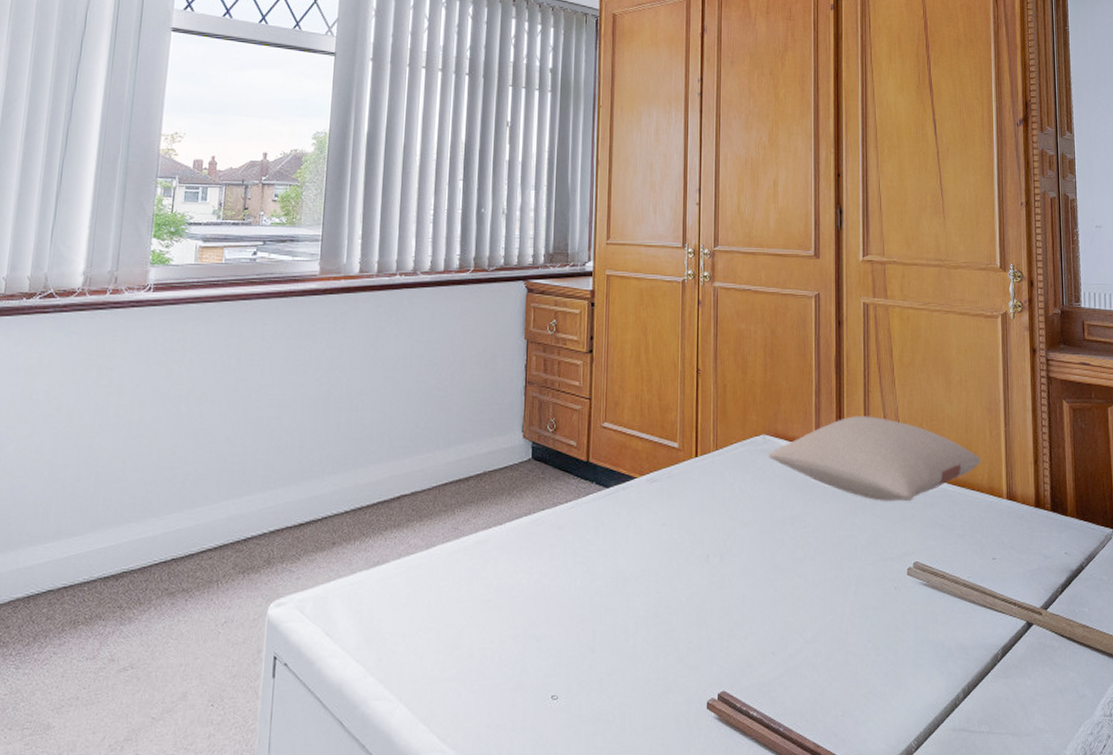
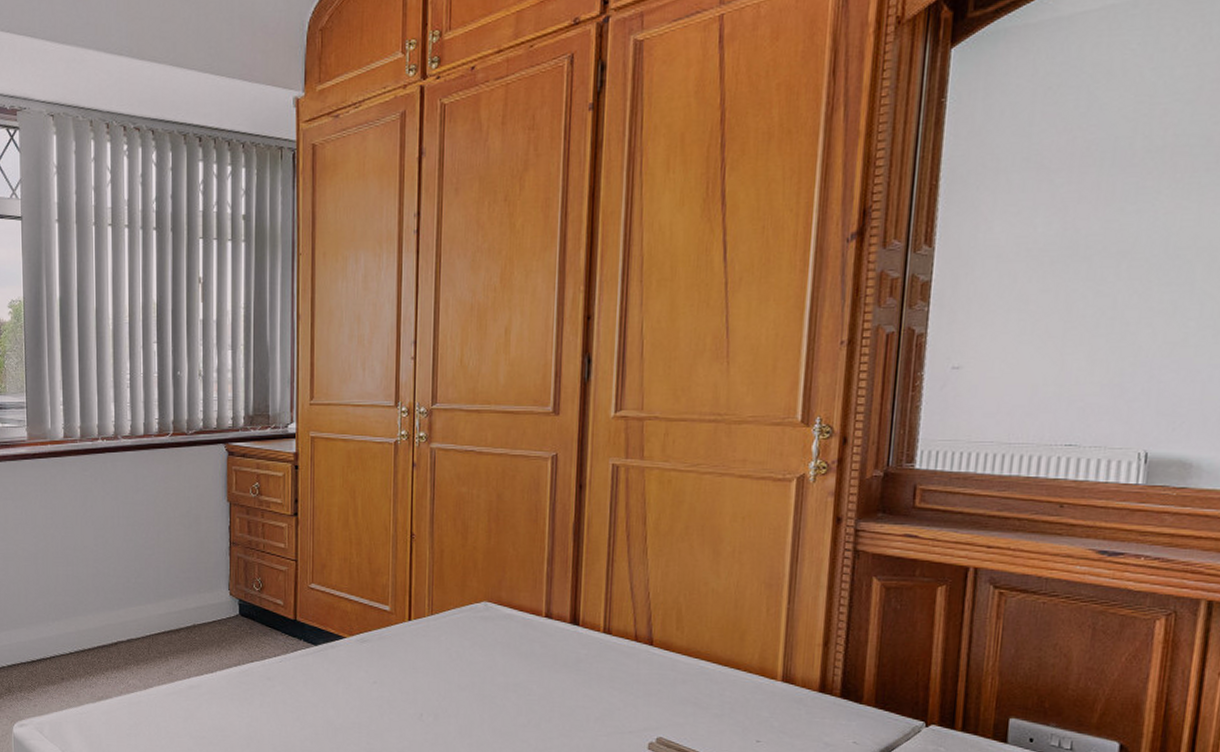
pillow: present [768,416,981,502] -> none [490,586,752,677]

